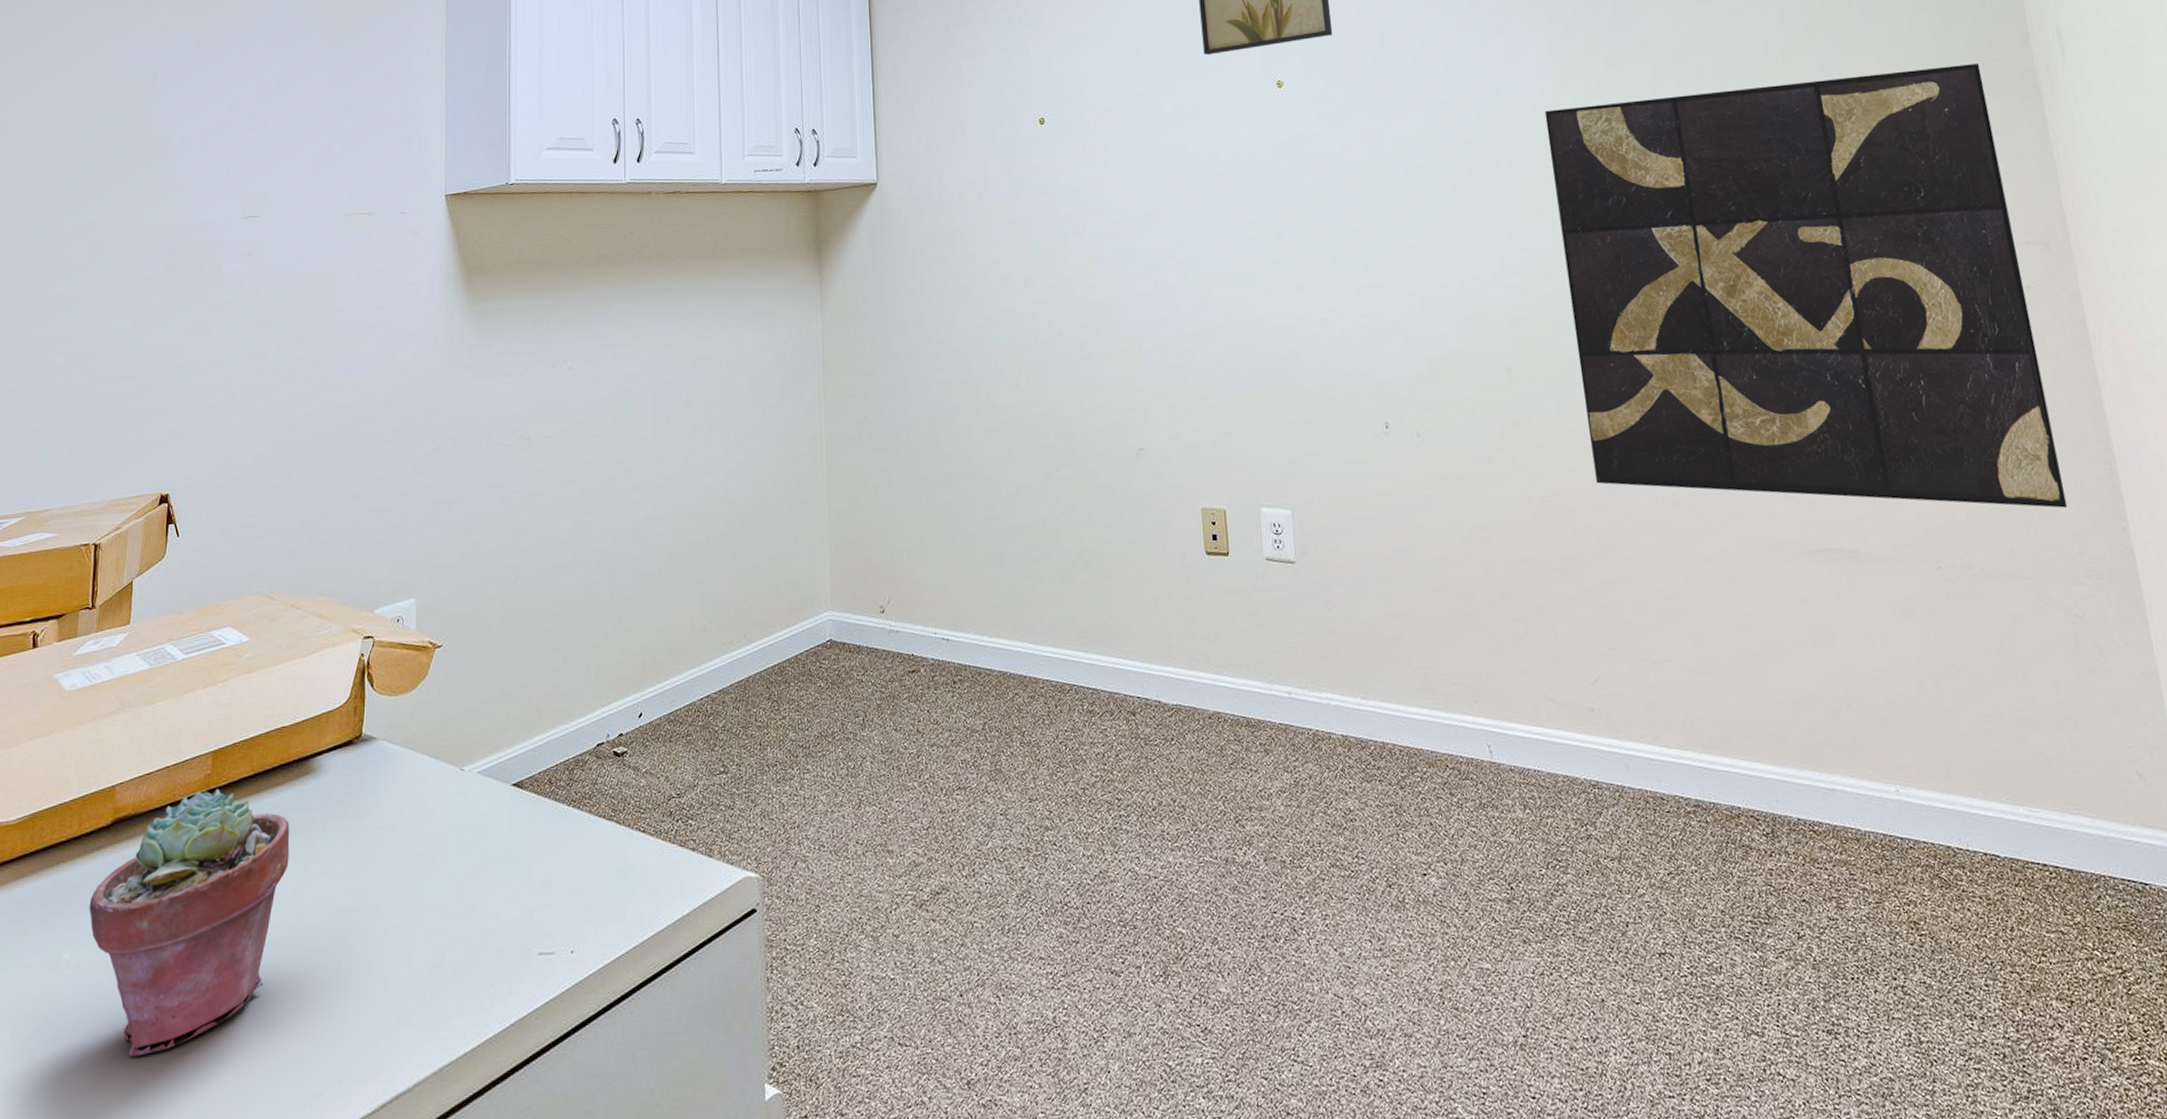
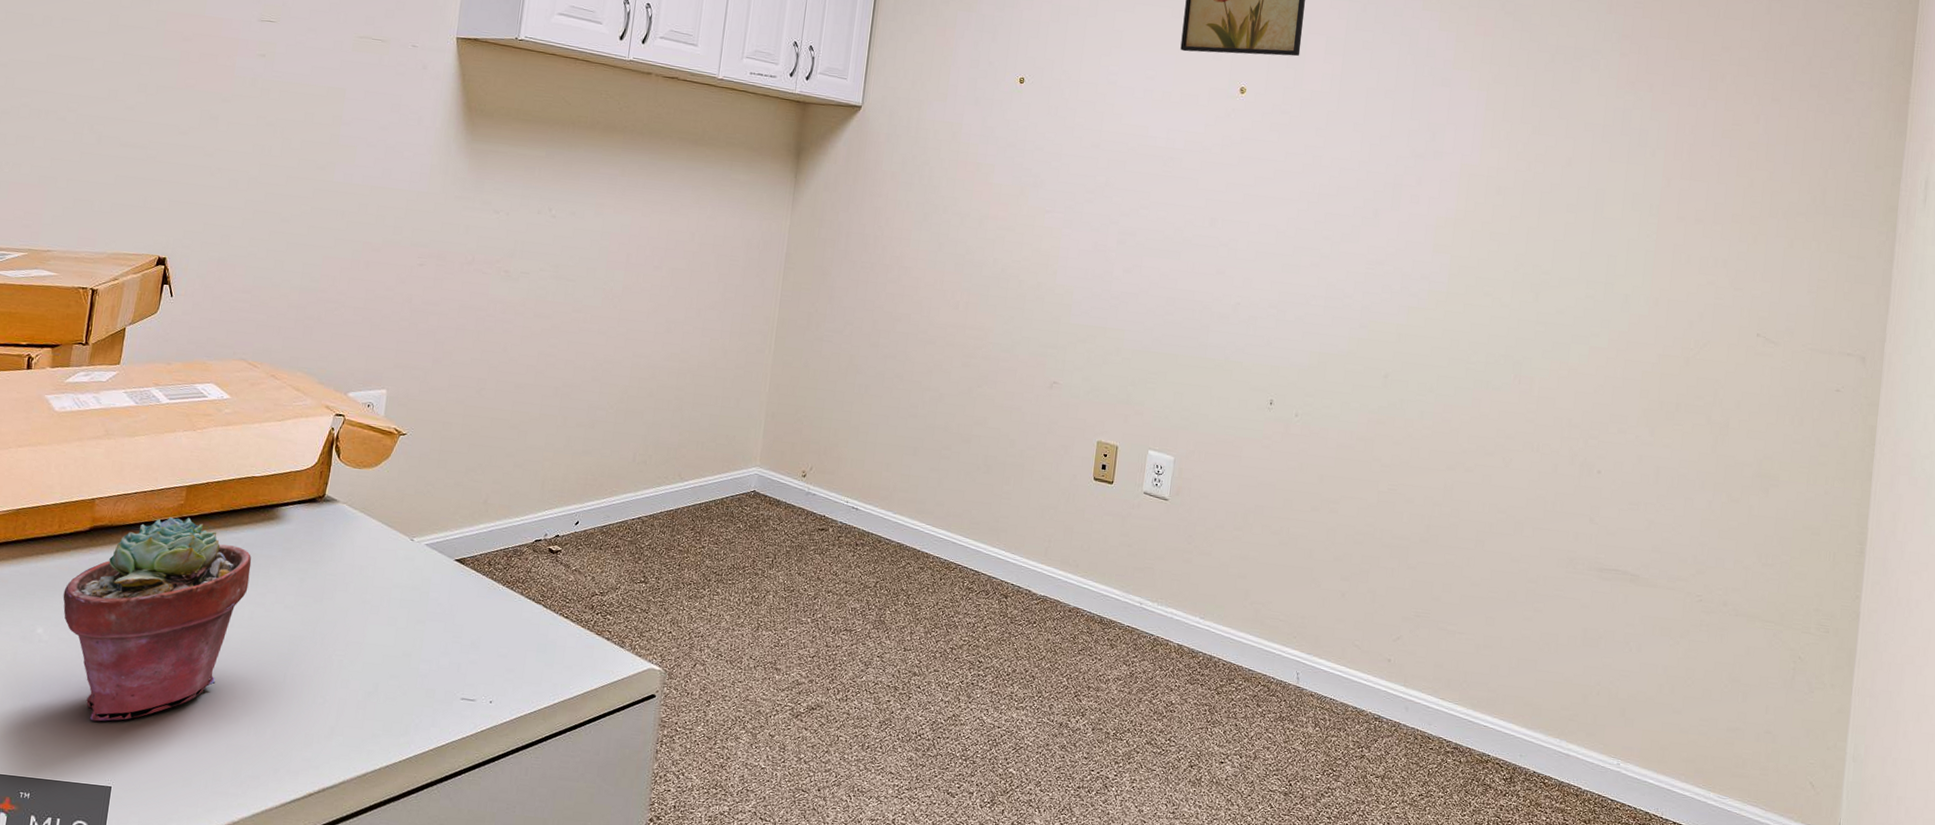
wall art: present [1544,63,2068,508] -> none [1437,161,1852,572]

